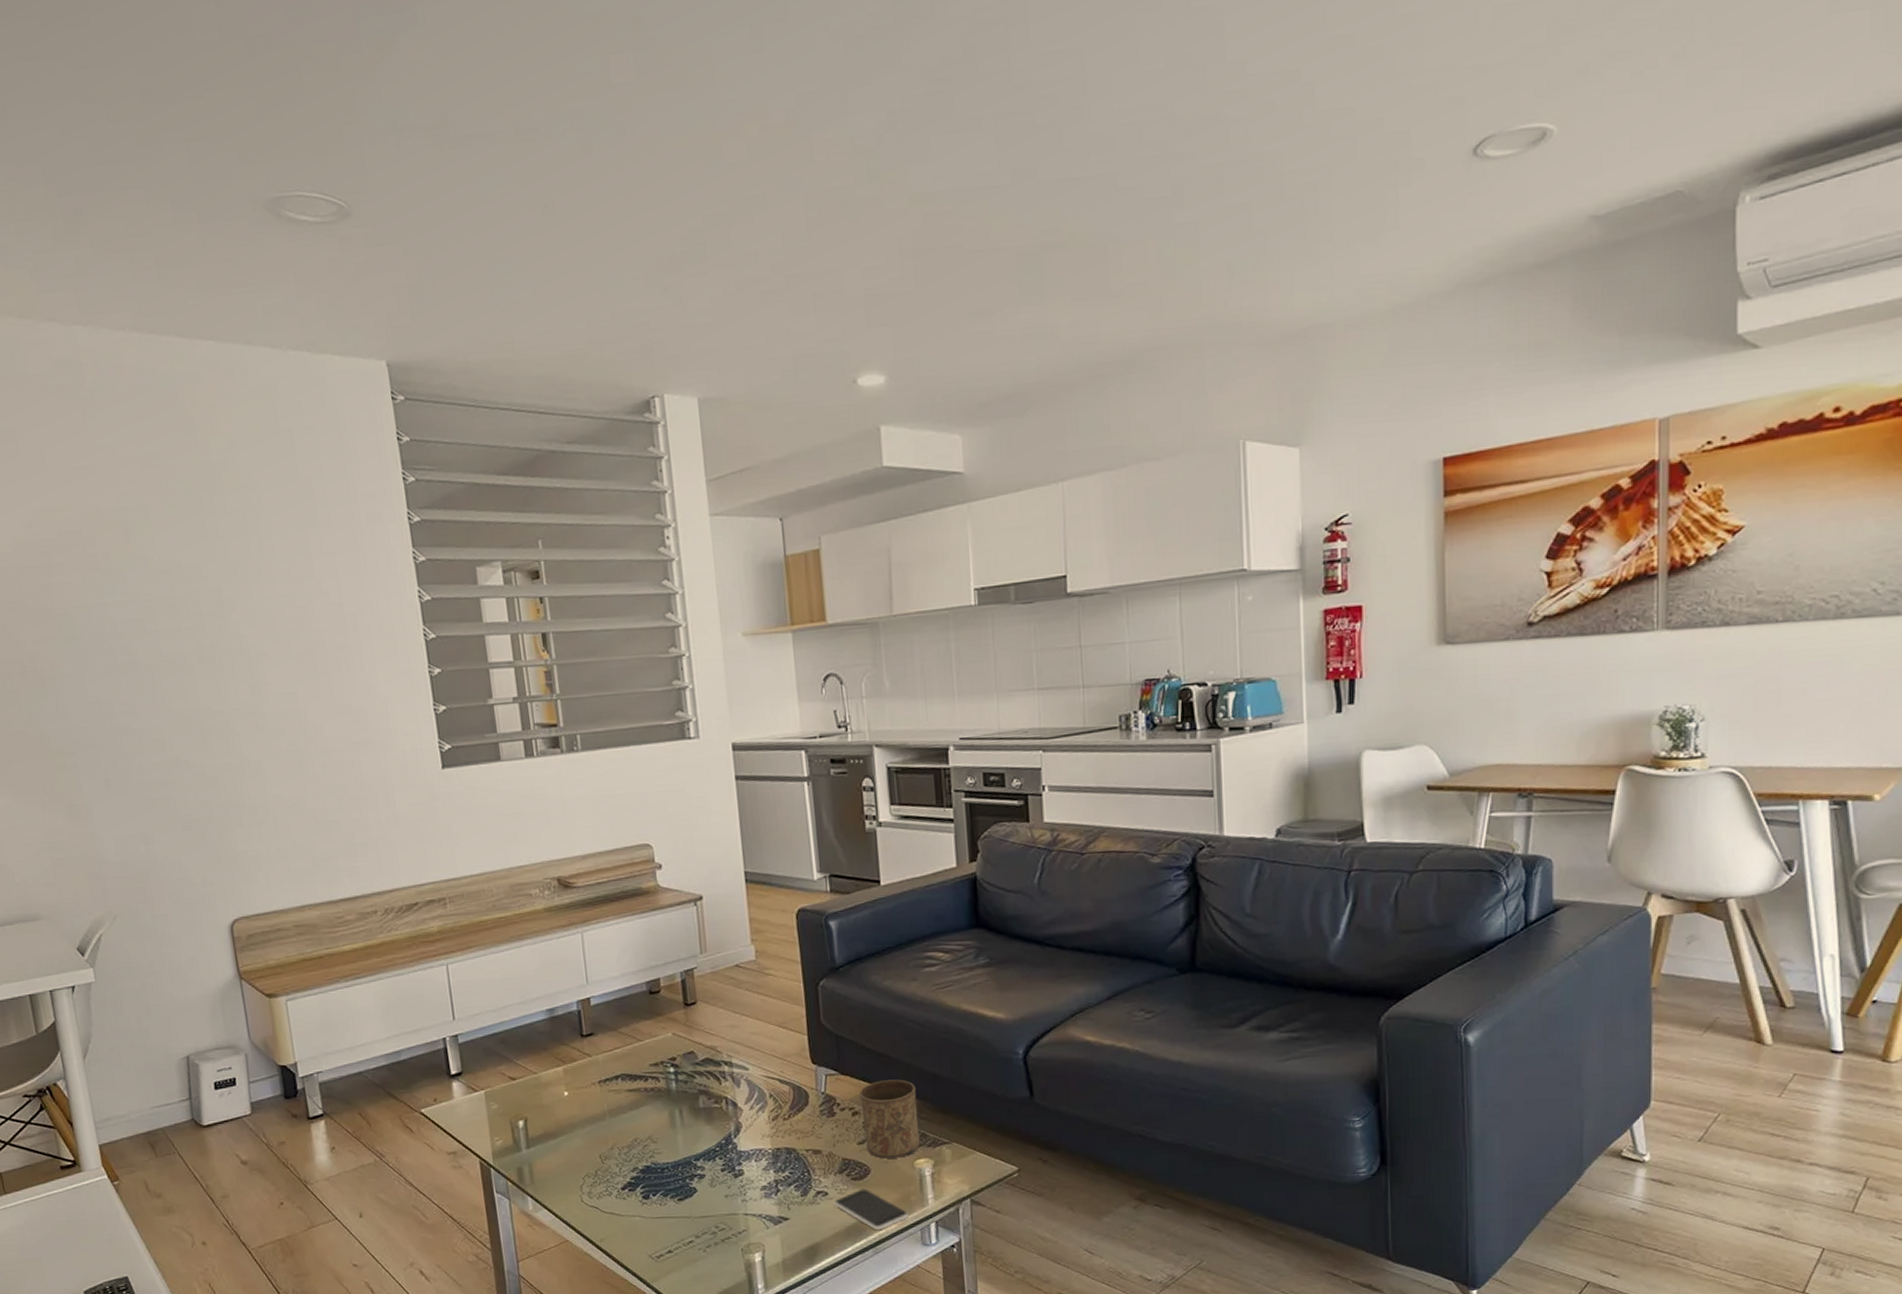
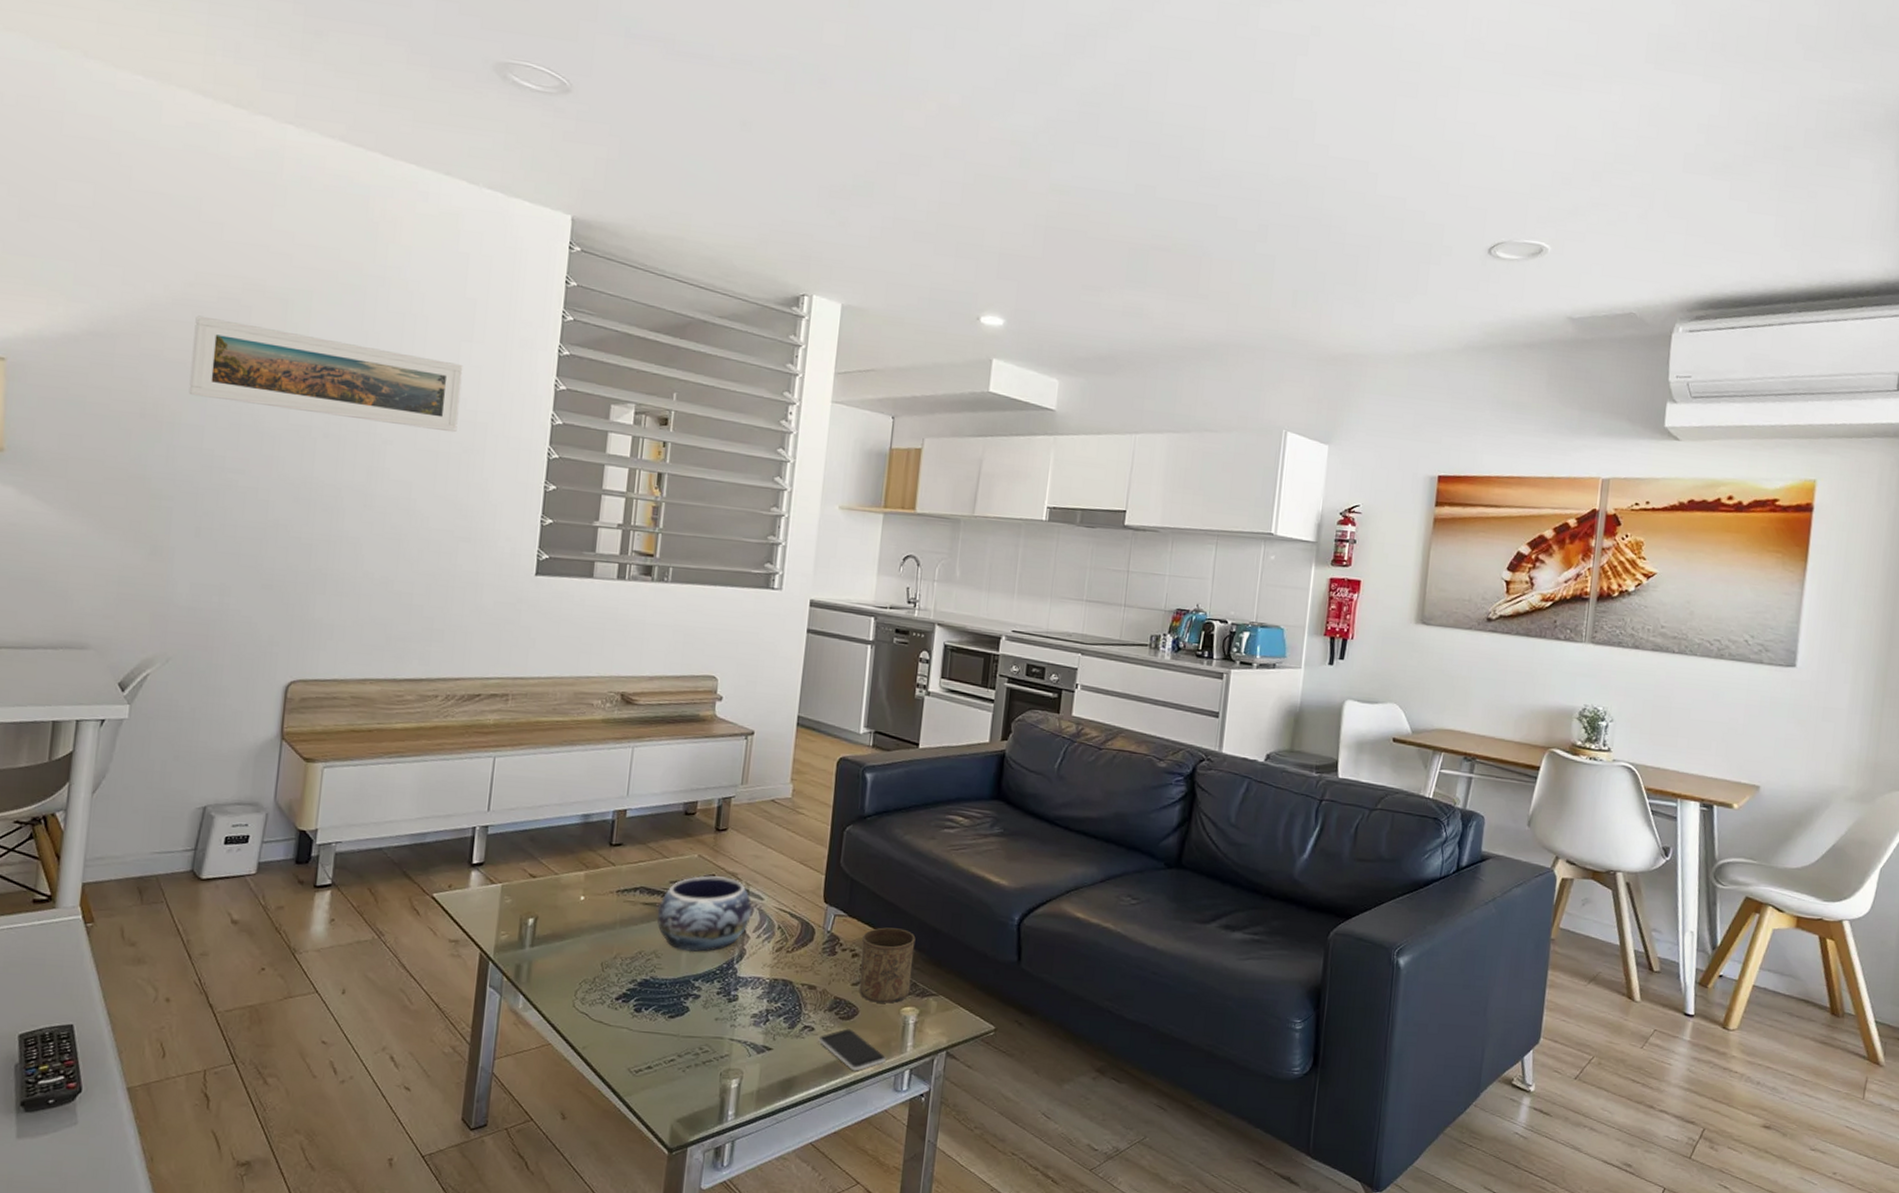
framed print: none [44,554,327,643] -> present [188,315,463,433]
decorative bowl: none [643,1052,740,1133] -> present [657,875,752,952]

